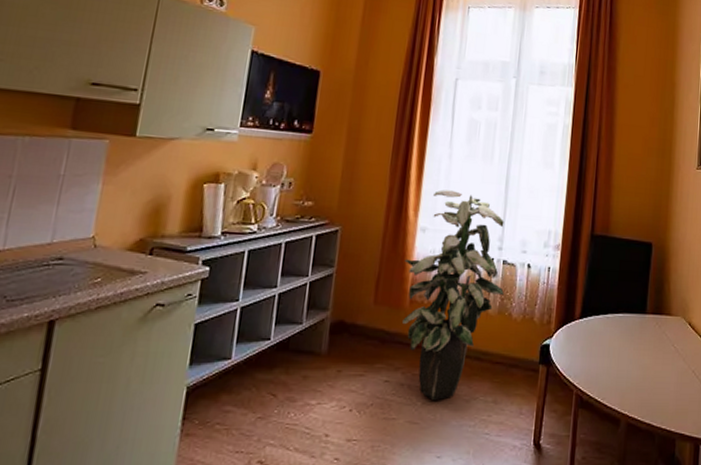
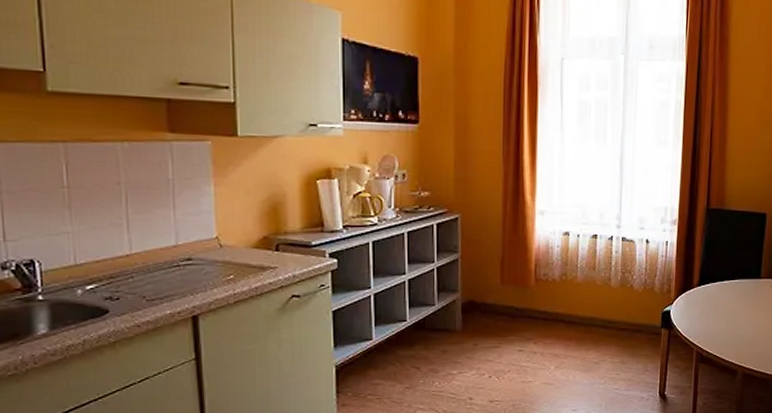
indoor plant: present [403,190,504,400] -> none [526,173,624,364]

